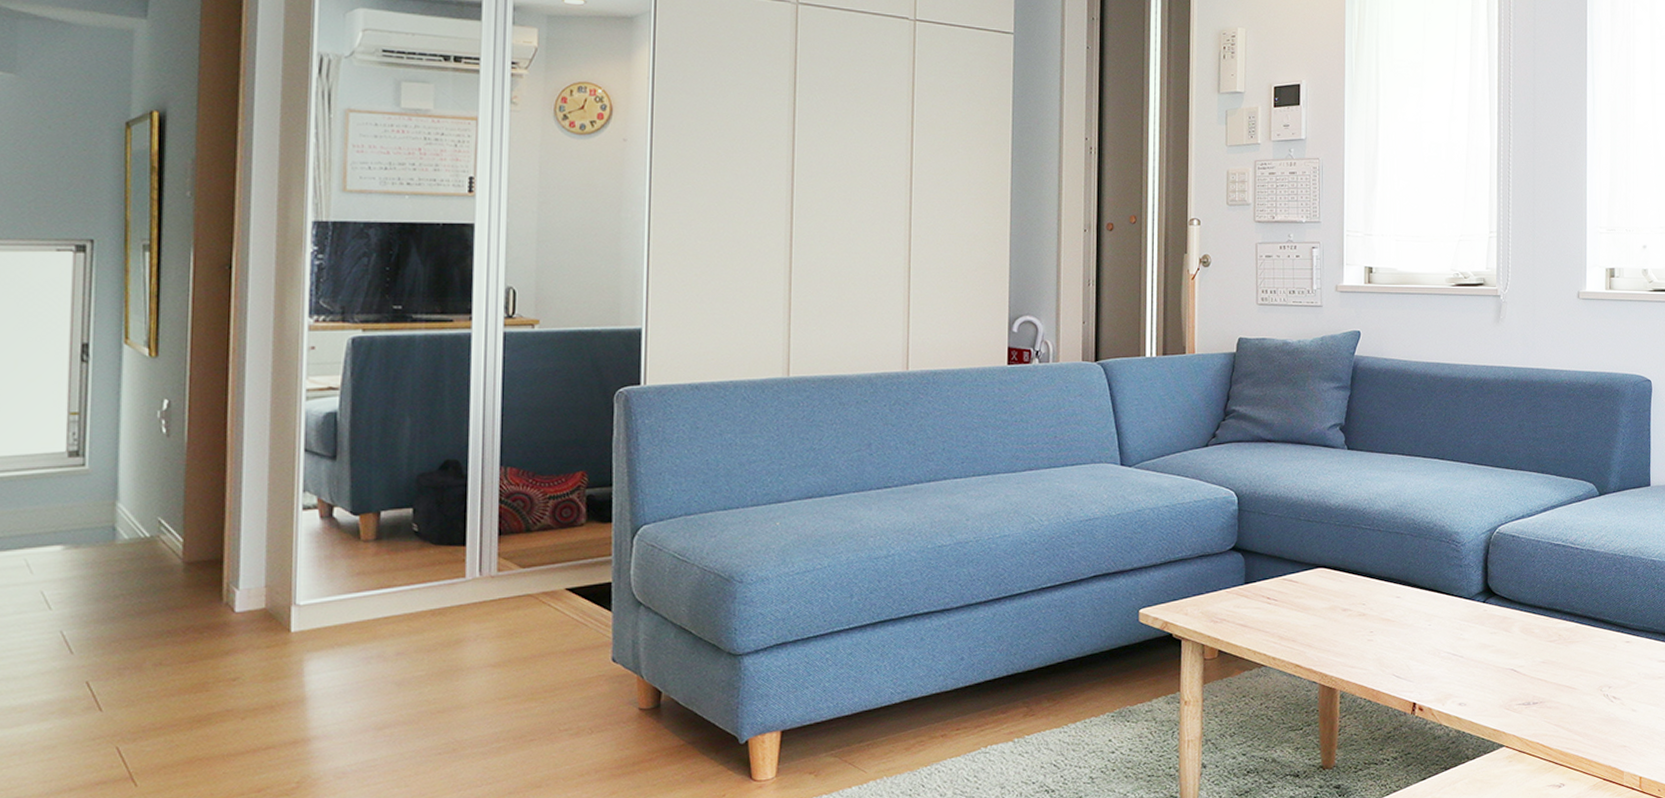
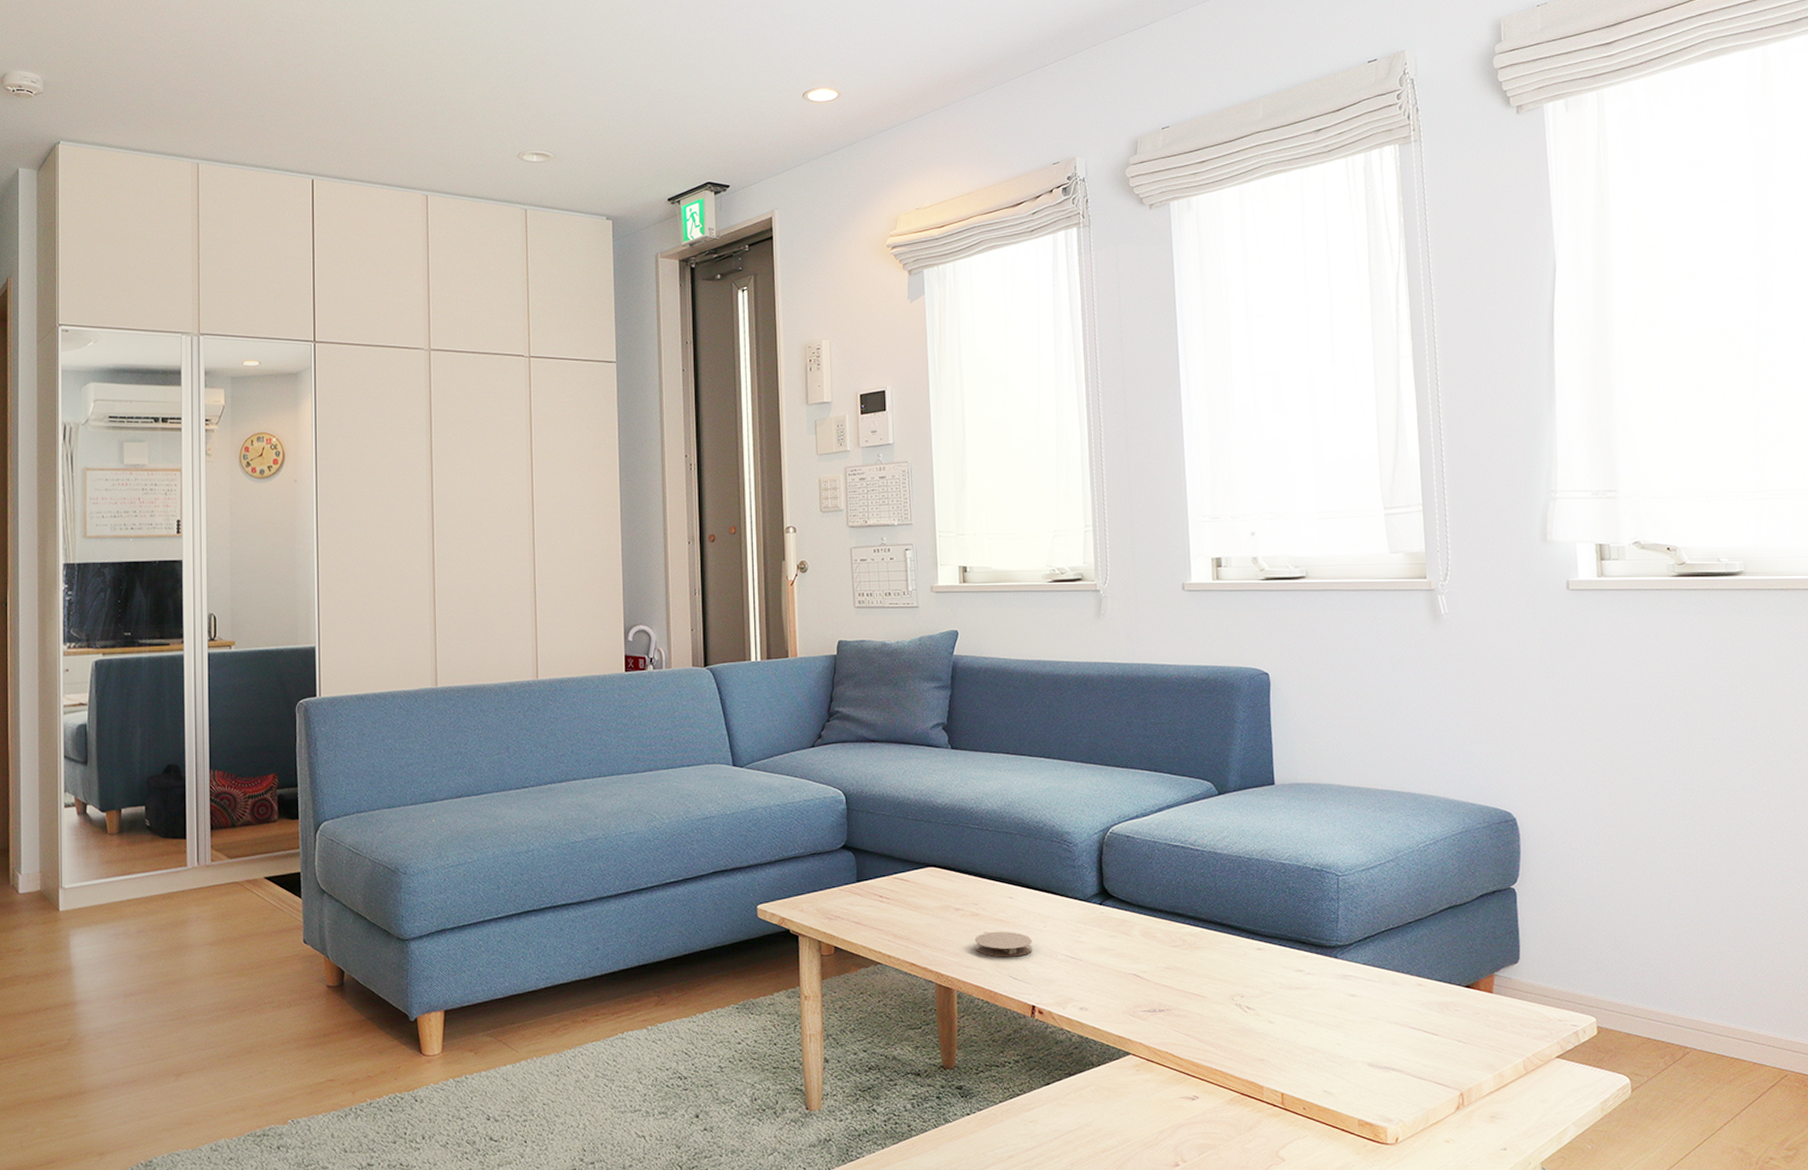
coaster: none [1360,630,1417,656] -> present [975,931,1033,957]

